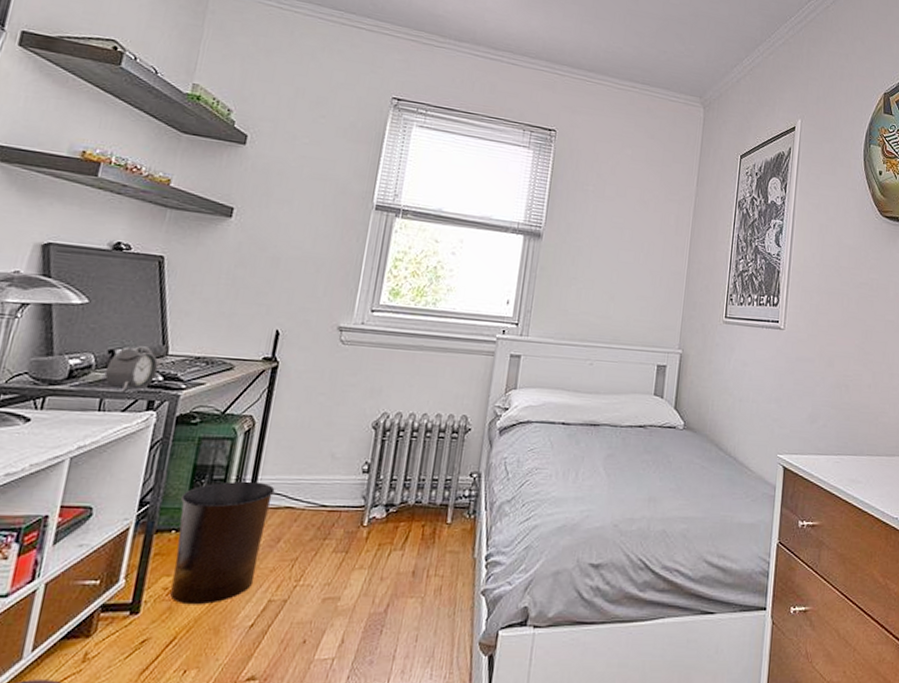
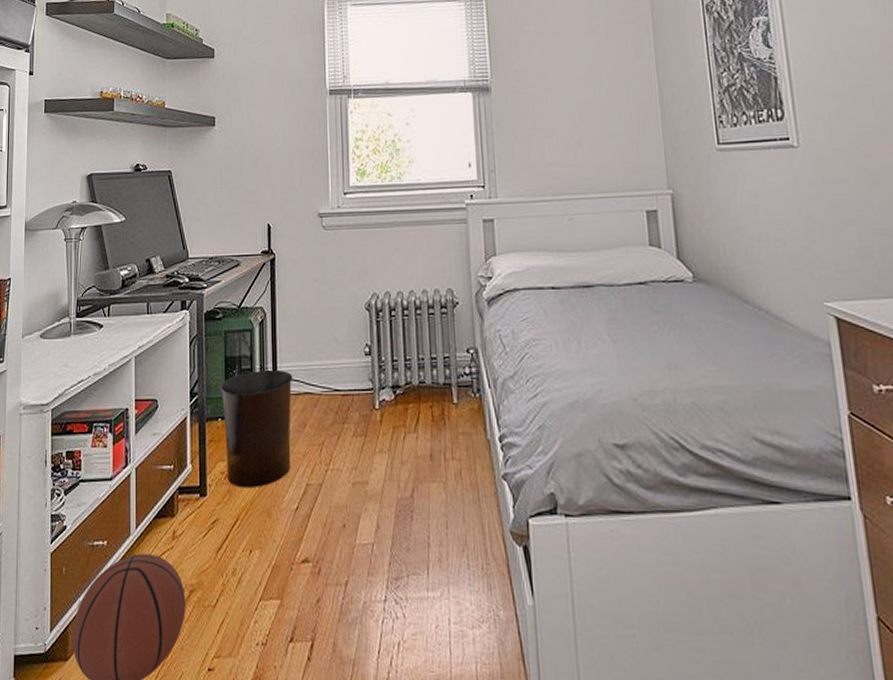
alarm clock: present [104,346,159,392] -> none [146,253,184,295]

